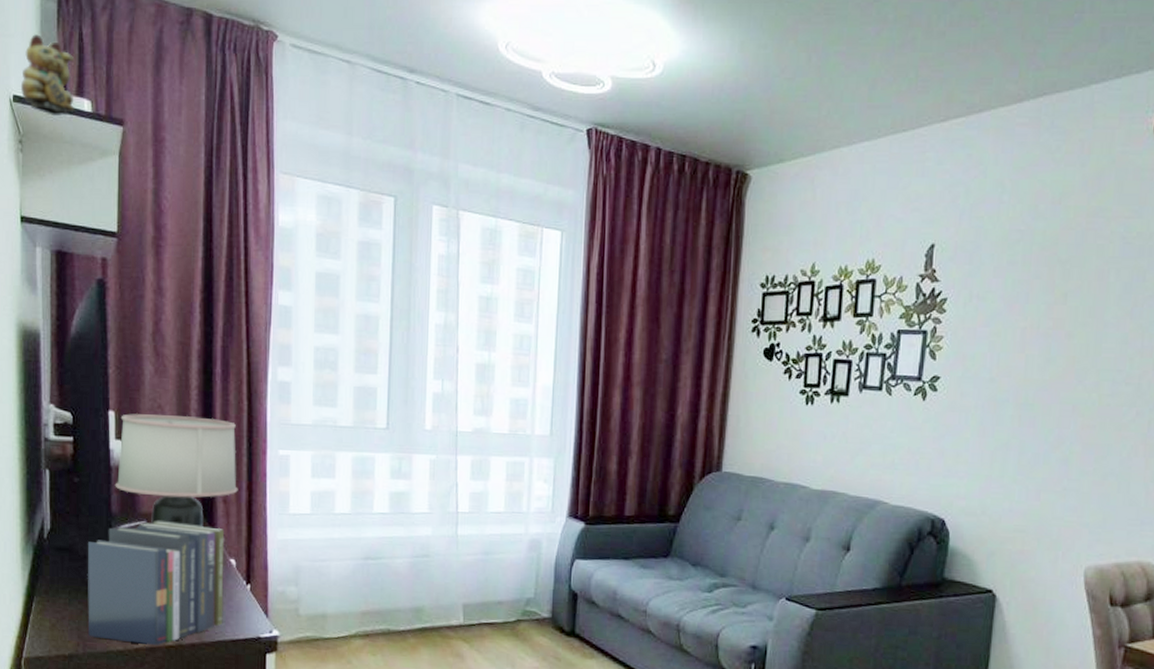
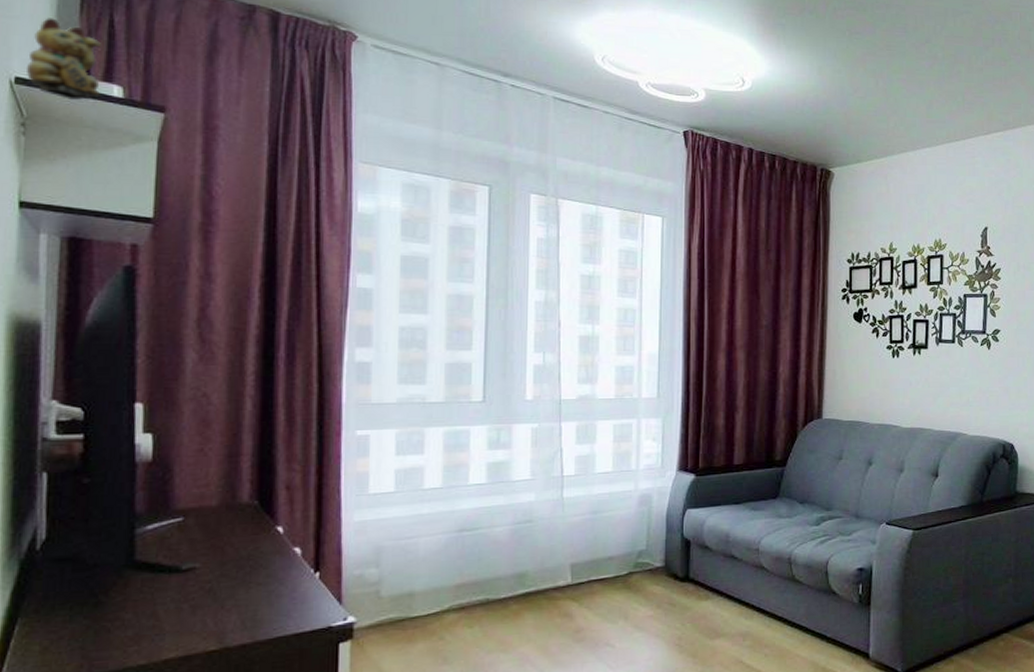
books: present [87,521,225,646] -> none [96,516,287,655]
table lamp: present [115,414,238,528] -> none [140,403,305,521]

